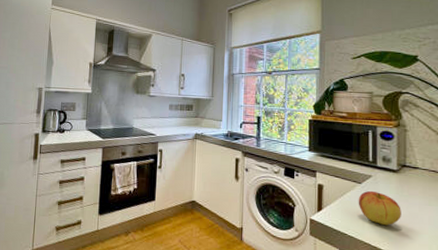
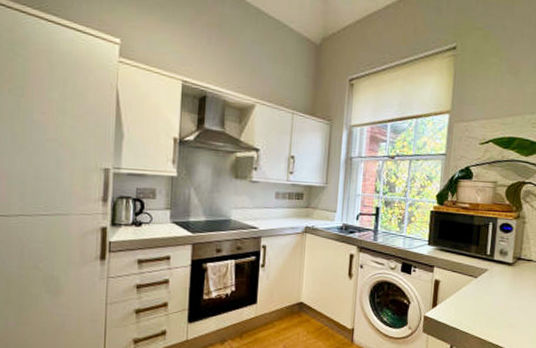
apple: present [358,190,401,226] -> none [472,284,512,319]

